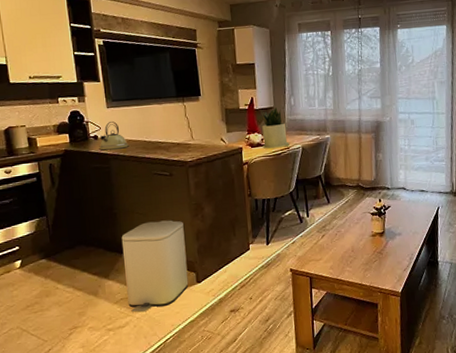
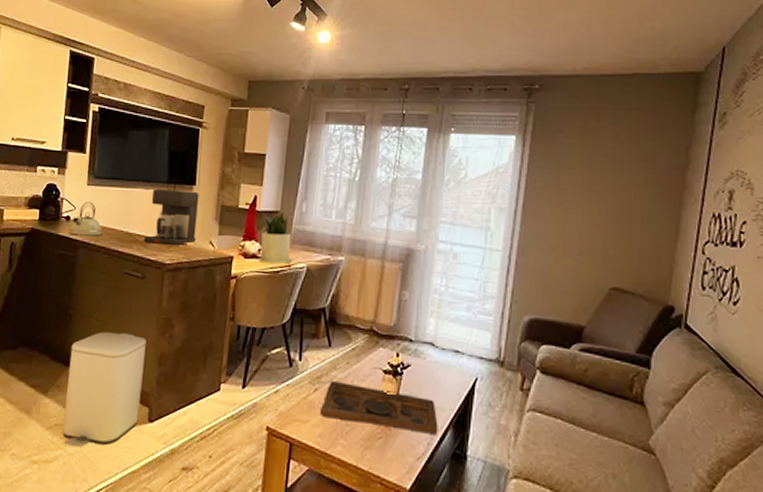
coffee maker: none [165,100,210,148] -> present [144,188,199,246]
decorative tray: none [329,227,416,255] -> present [321,380,438,435]

